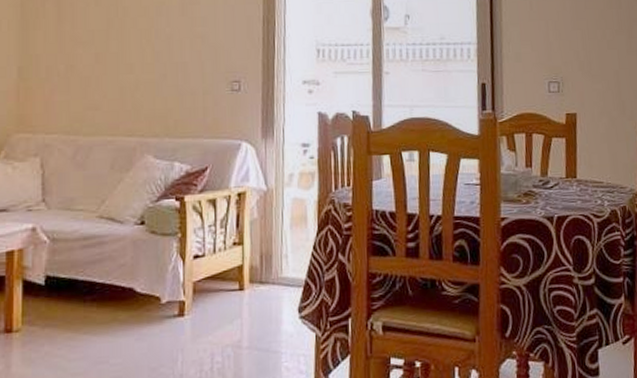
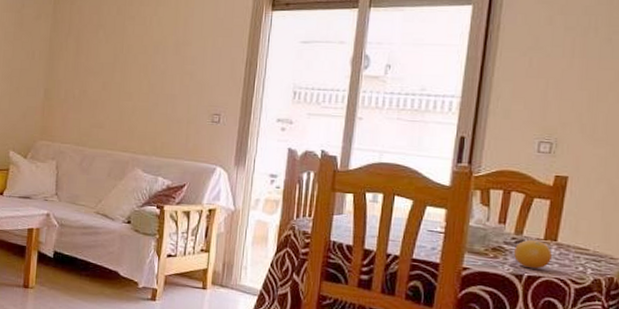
fruit: none [543,179,575,209] -> present [514,239,552,269]

